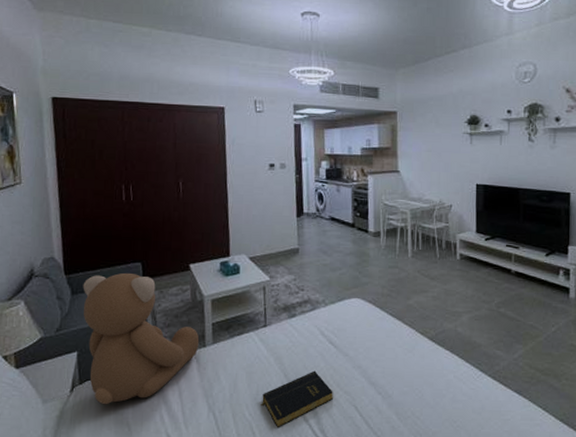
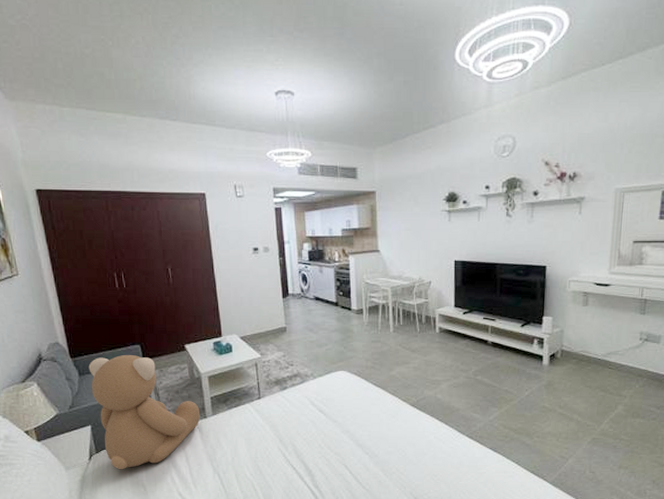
book: present [260,370,333,428] -> none [260,436,325,485]

